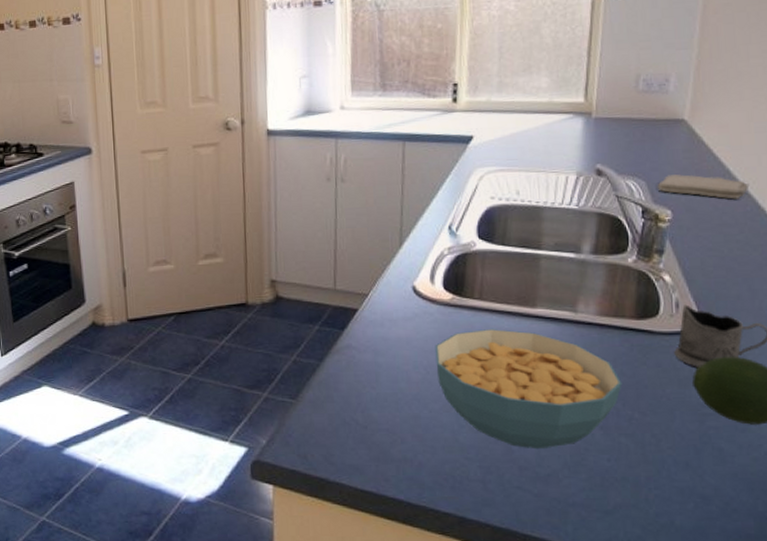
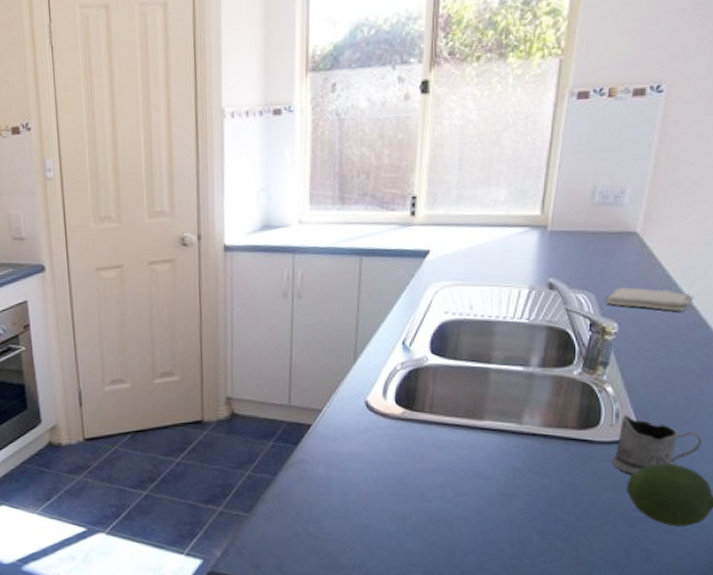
cereal bowl: present [435,329,622,449] -> none [385,441,561,554]

